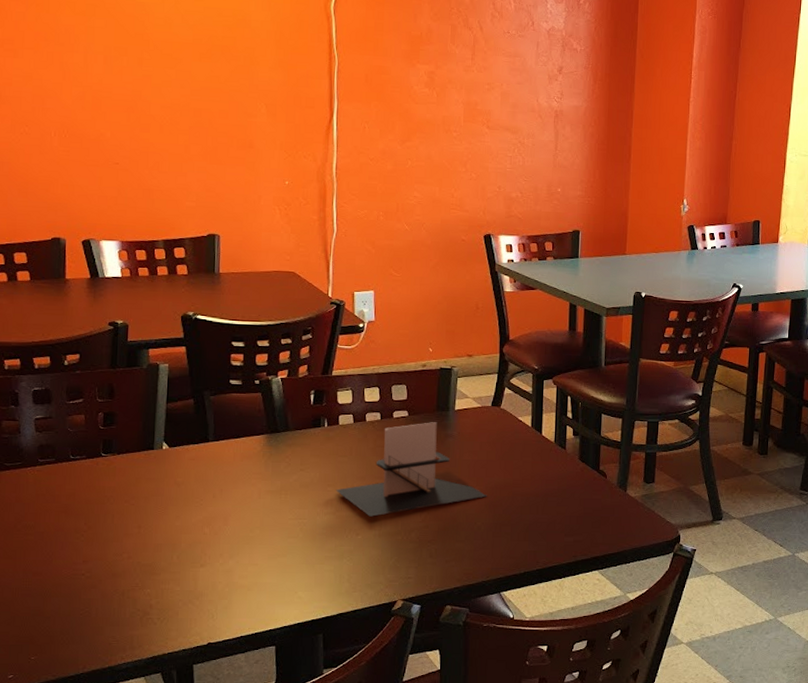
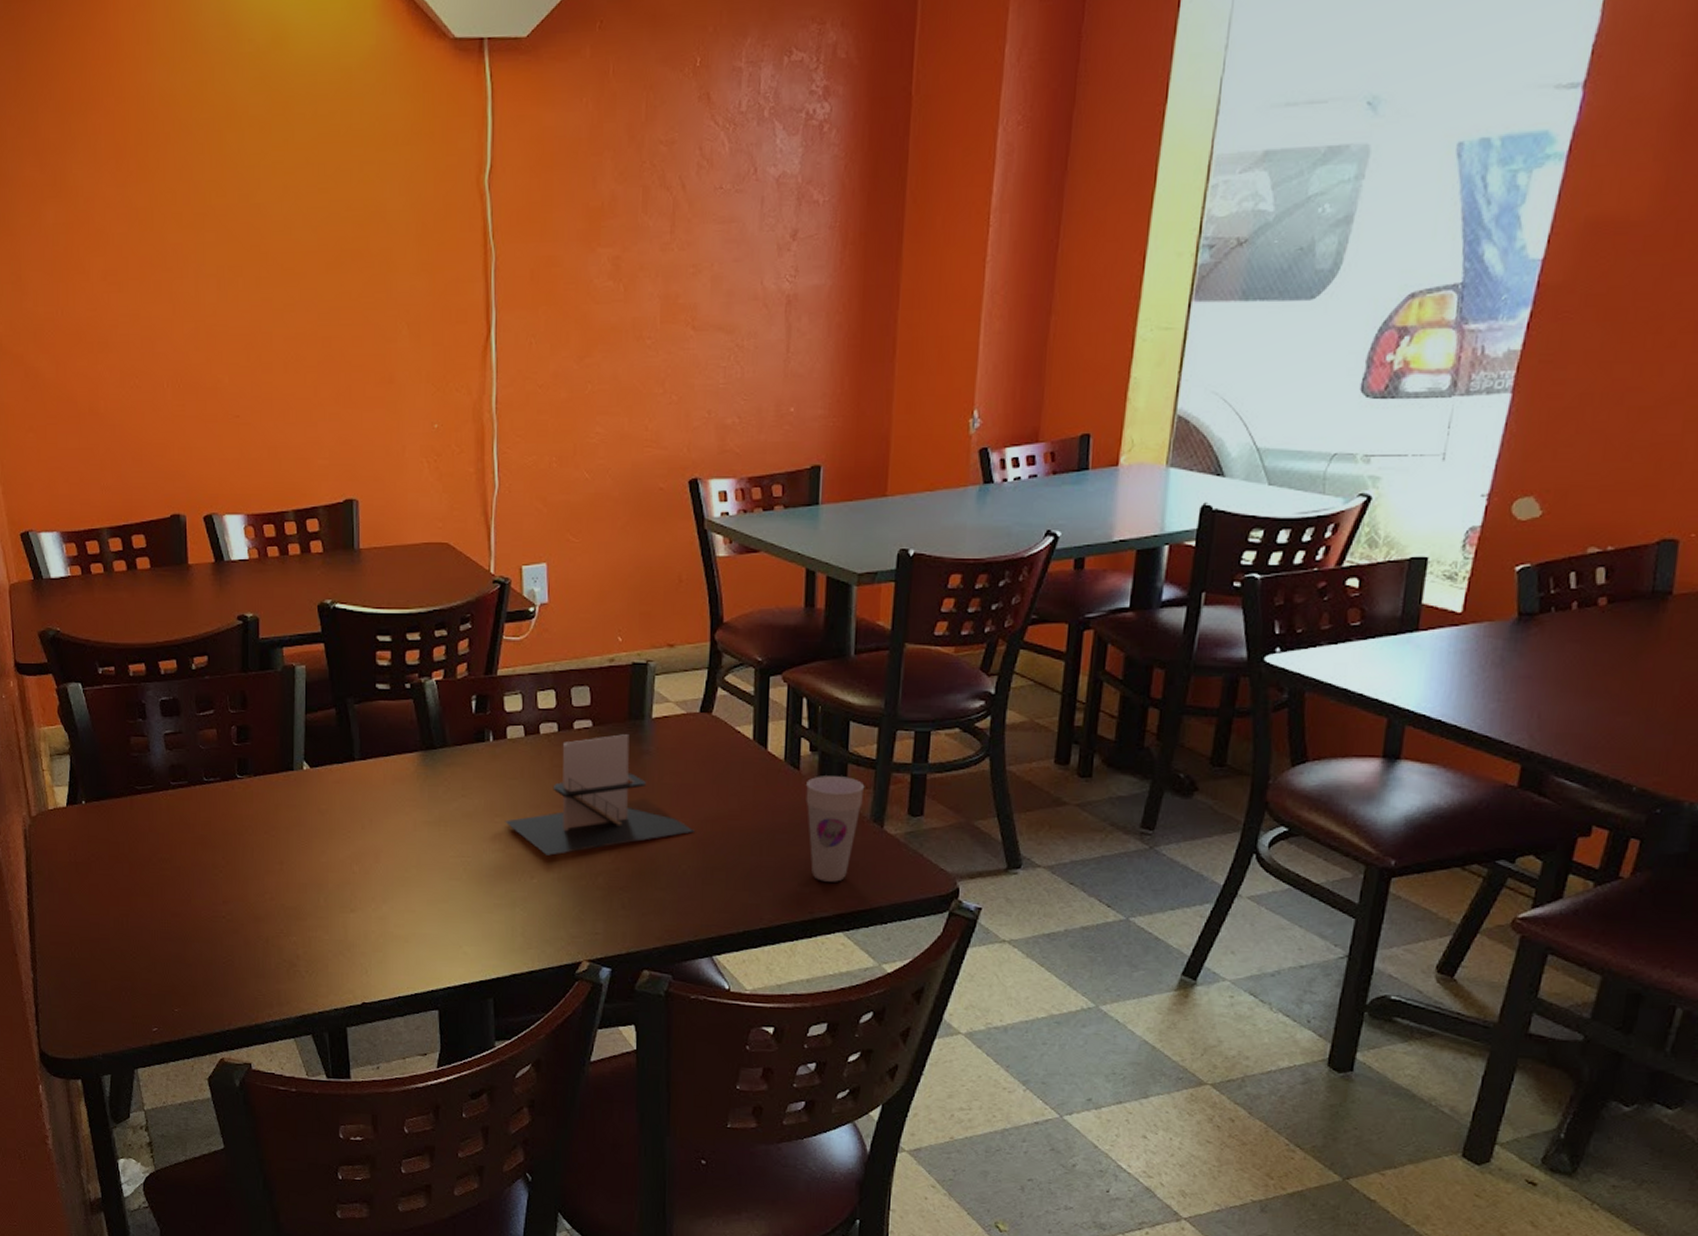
cup: none [570,454,613,533] -> present [806,776,865,882]

